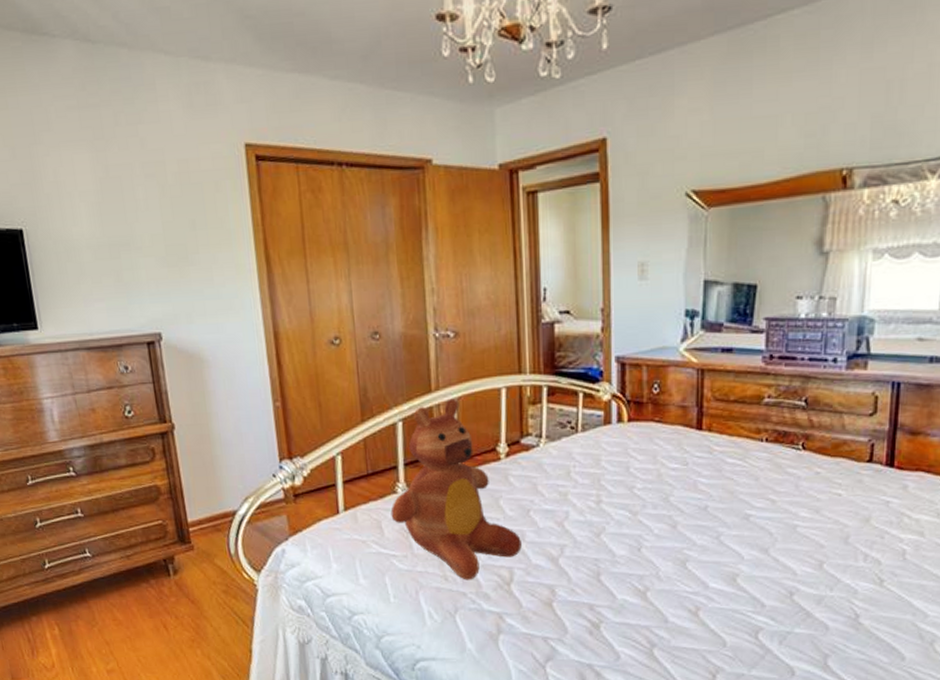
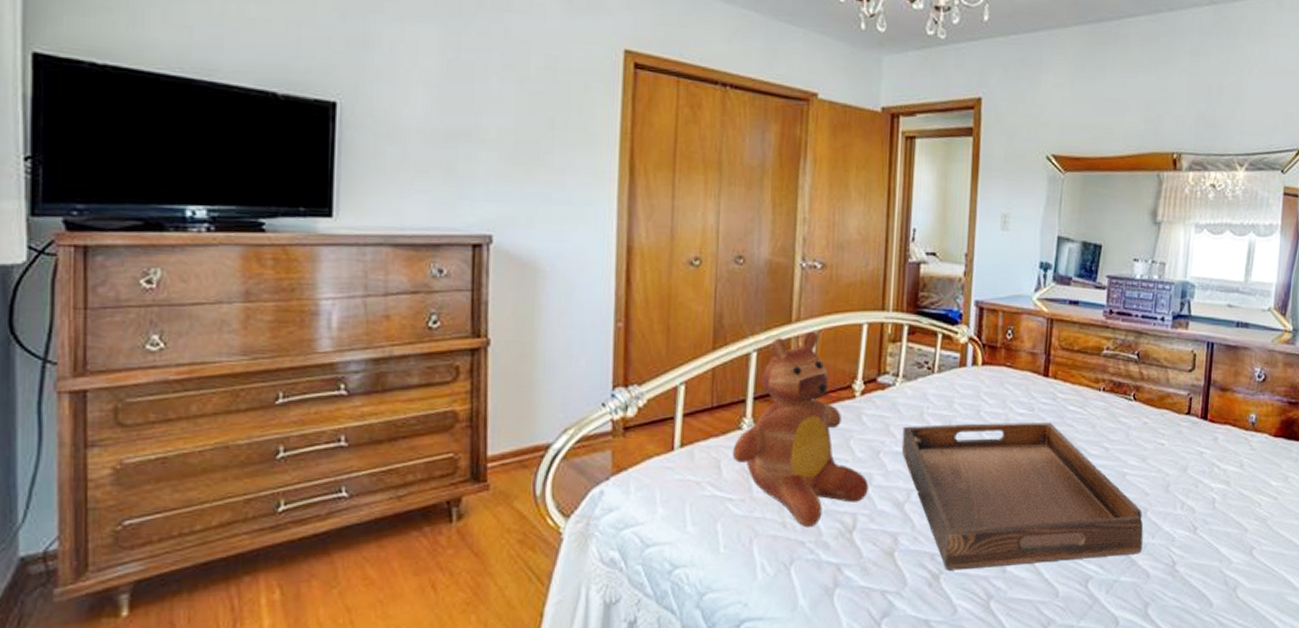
serving tray: none [550,476,820,620] -> present [901,423,1144,571]

